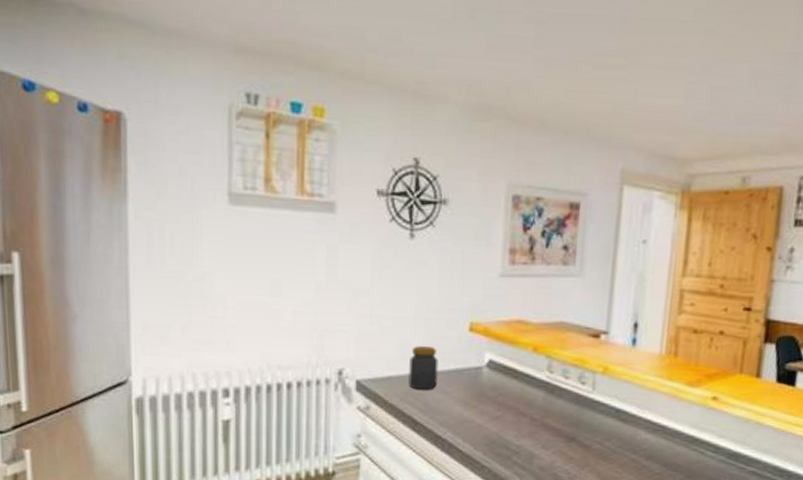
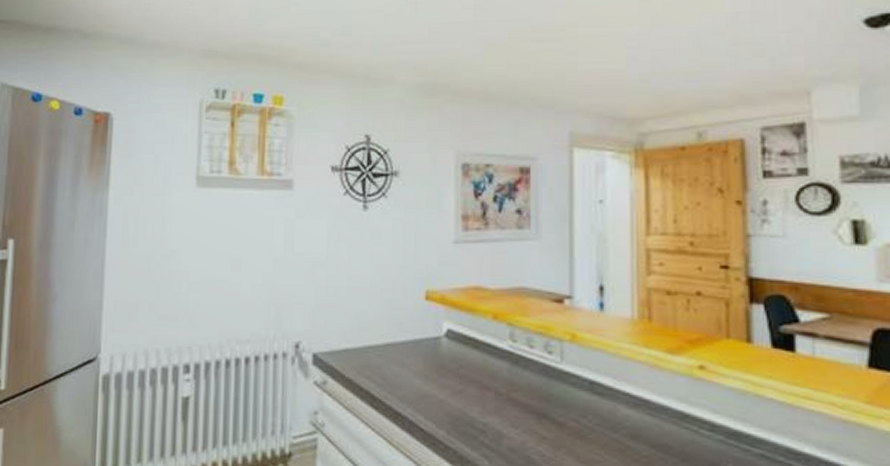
jar: present [408,346,438,390] -> none [365,317,395,363]

